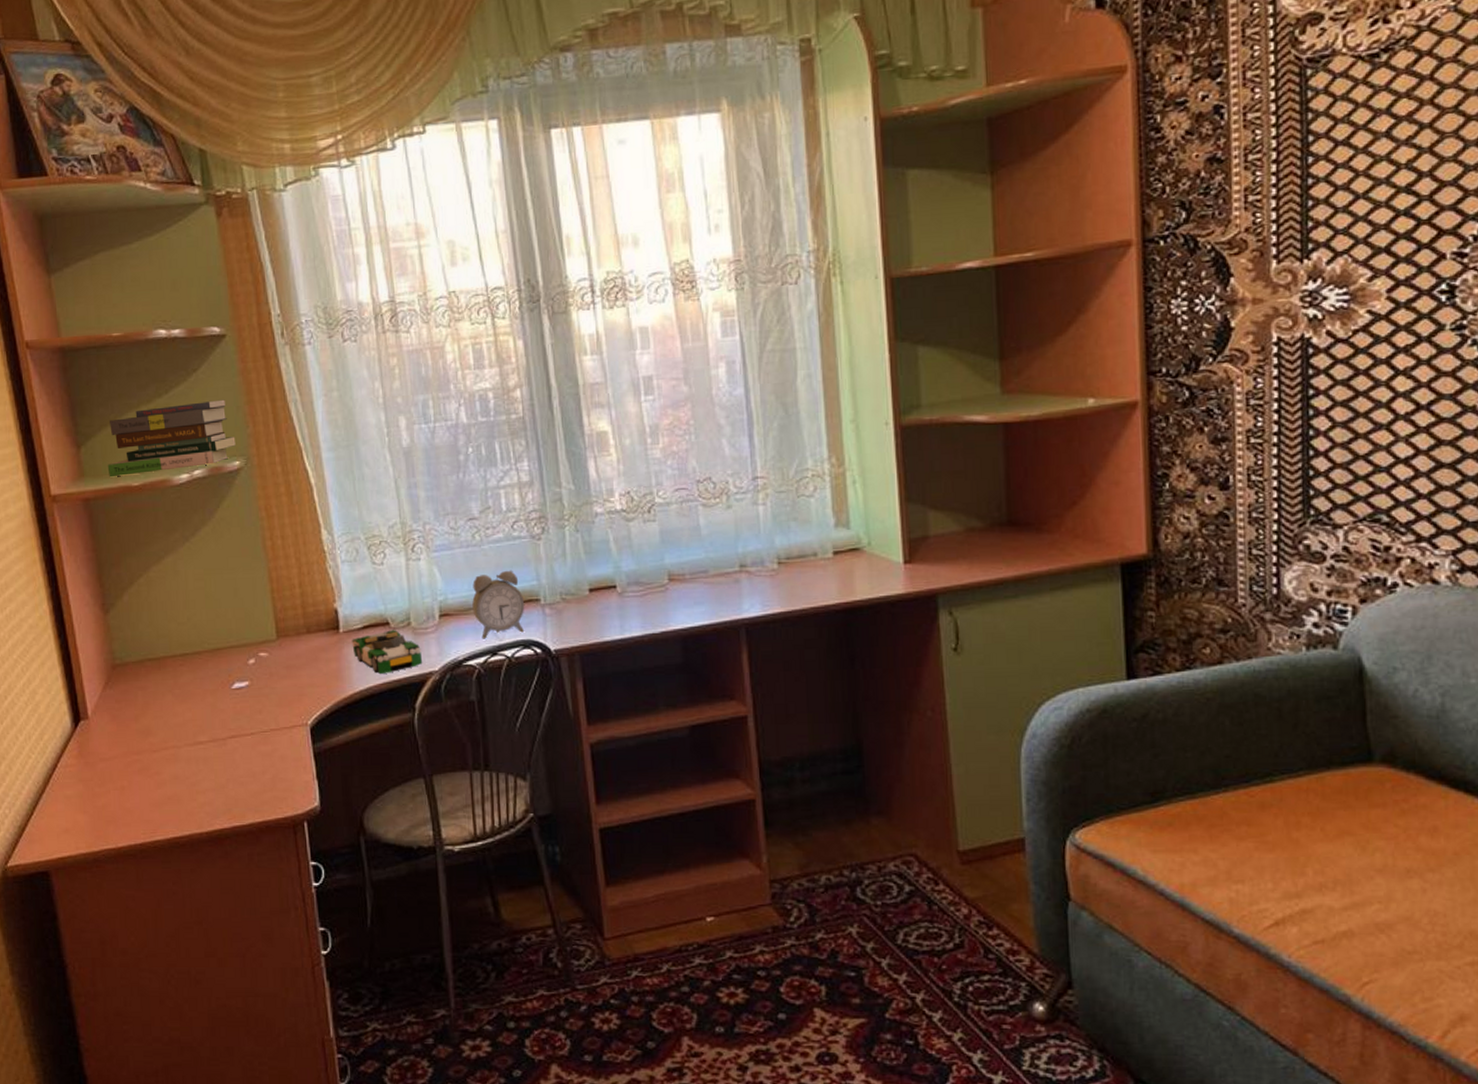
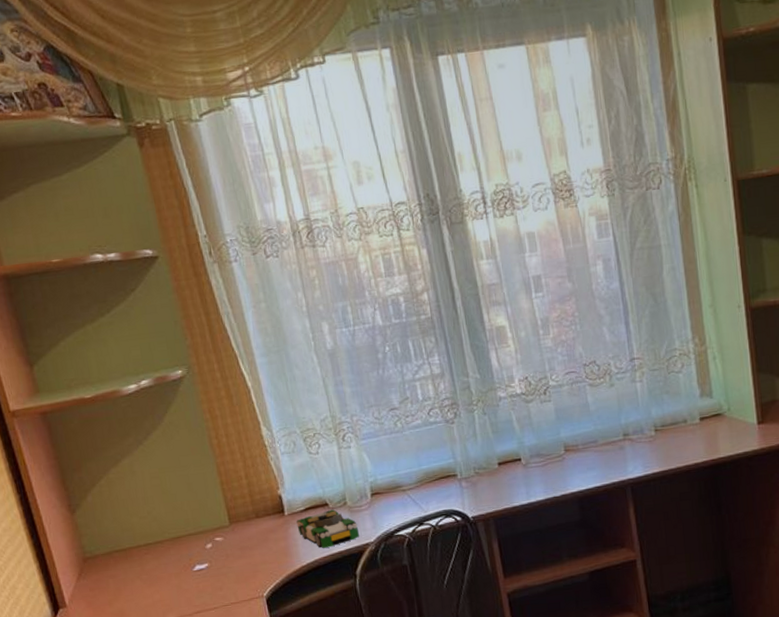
books: present [107,399,236,478] -> none [58,315,177,392]
alarm clock: present [472,570,525,639] -> none [398,451,445,512]

